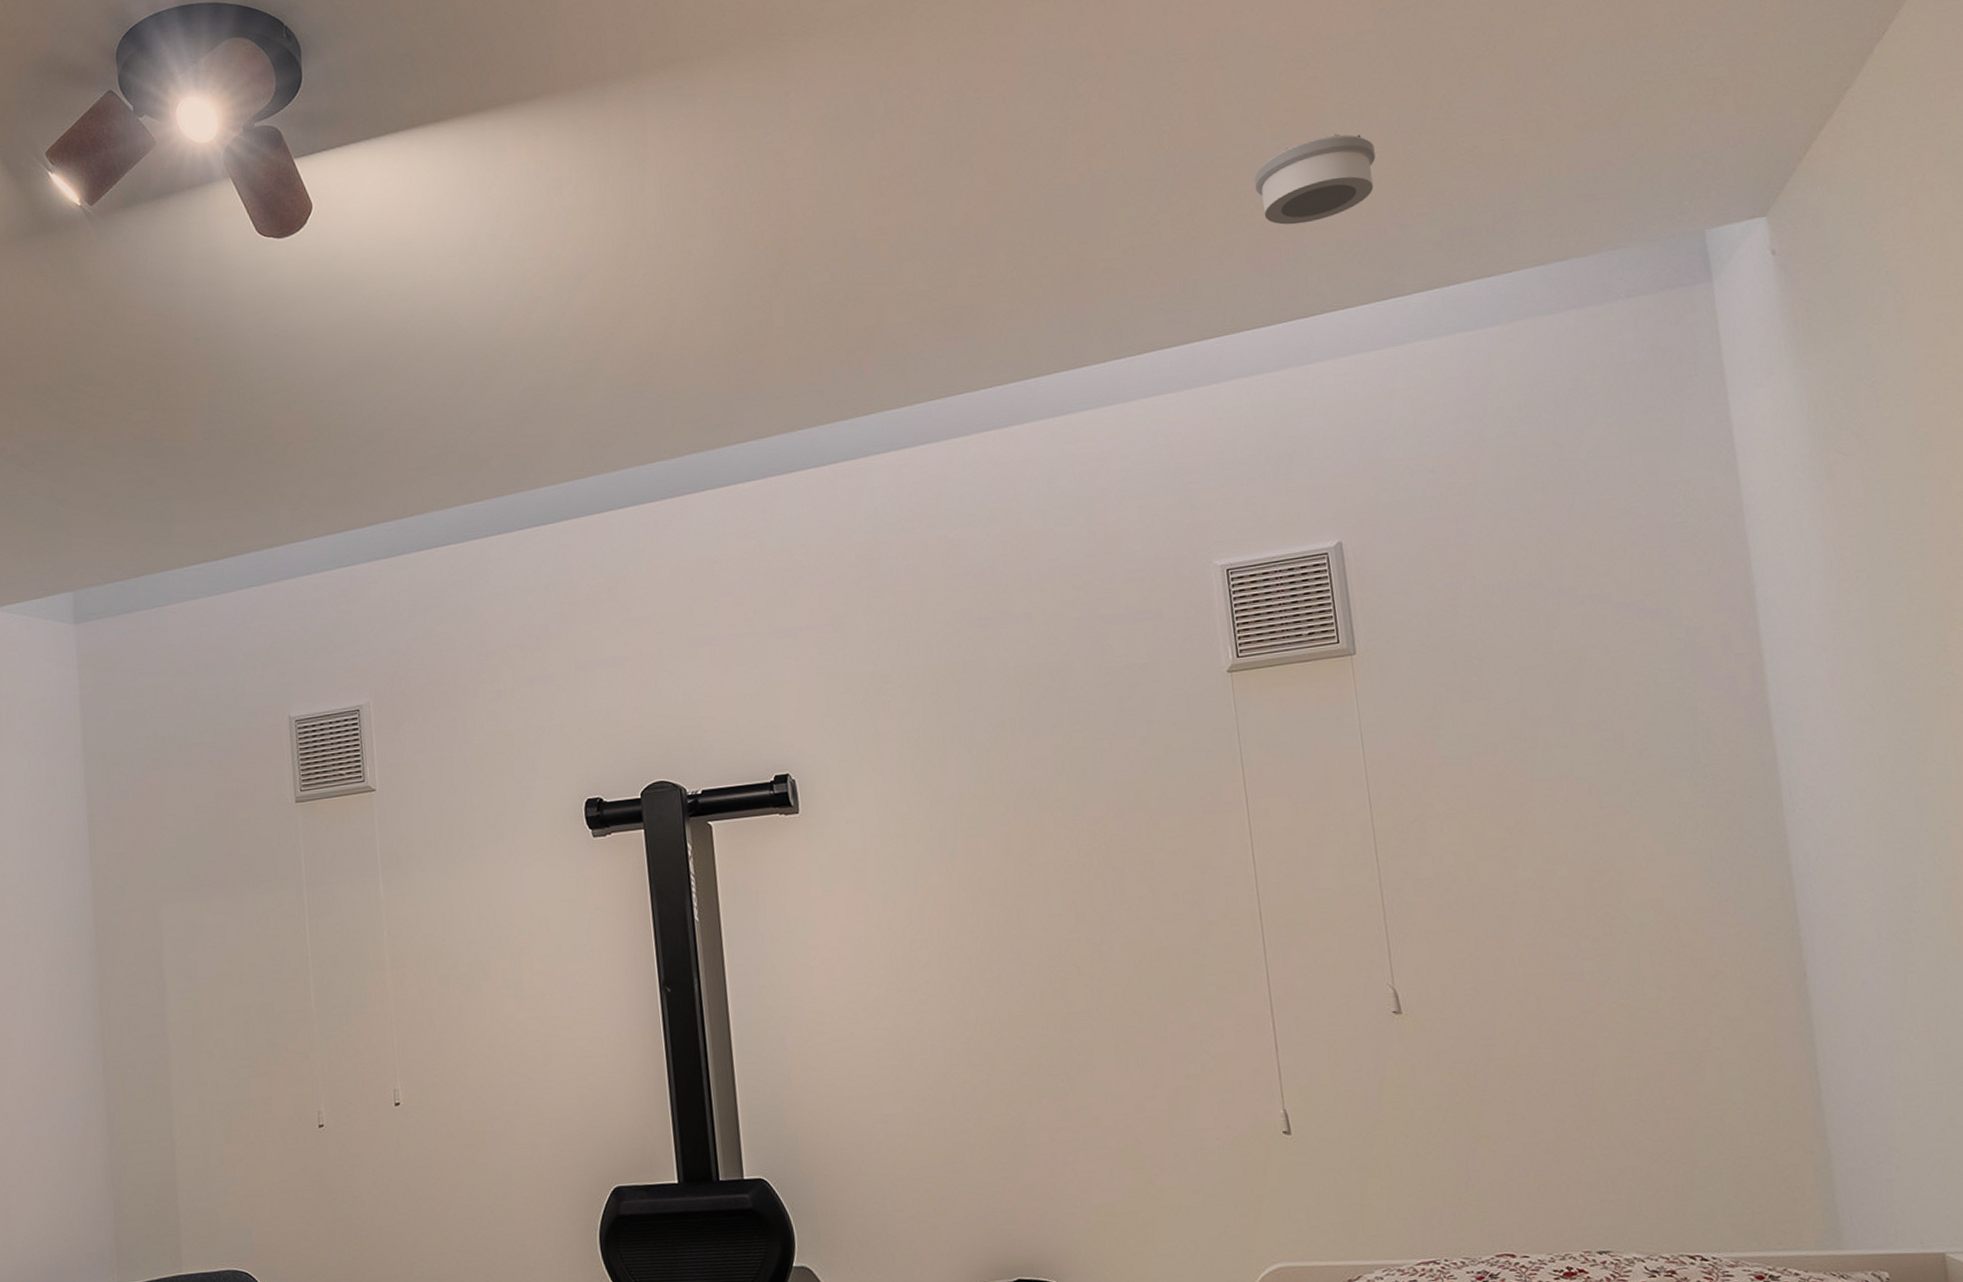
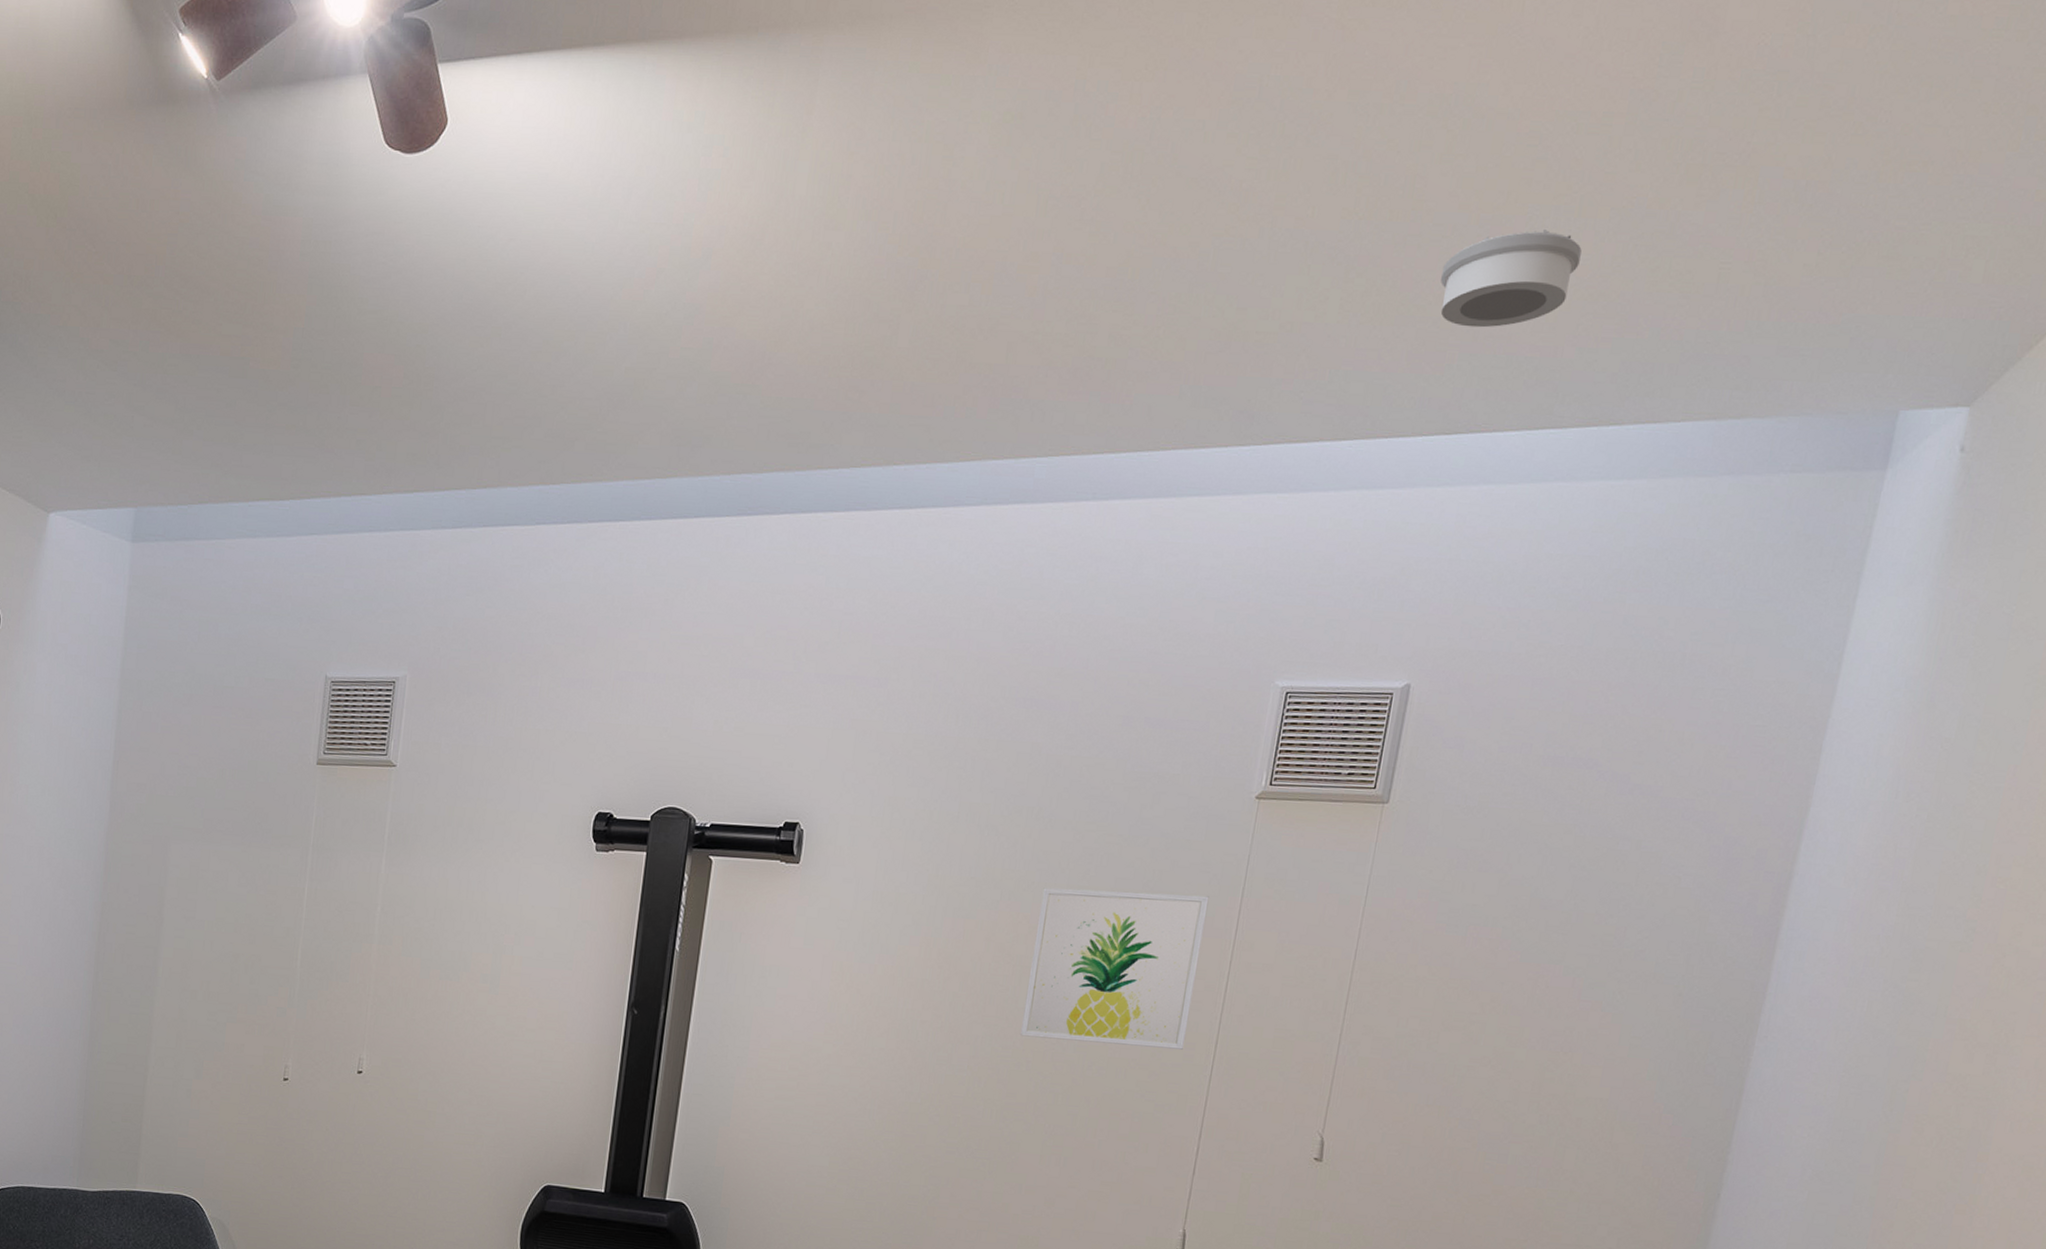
wall art: none [1046,773,1229,943] -> present [1019,888,1209,1050]

